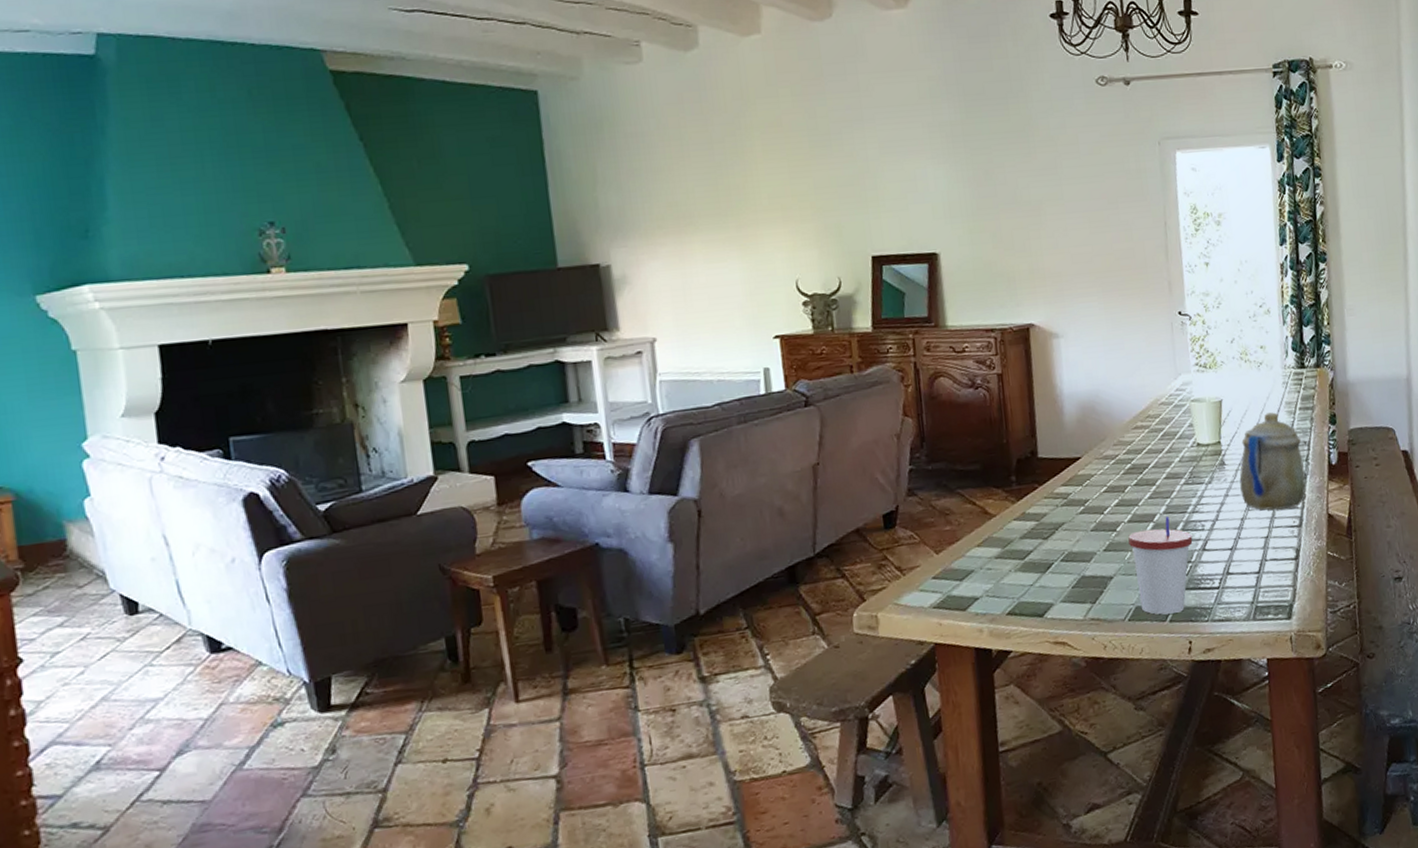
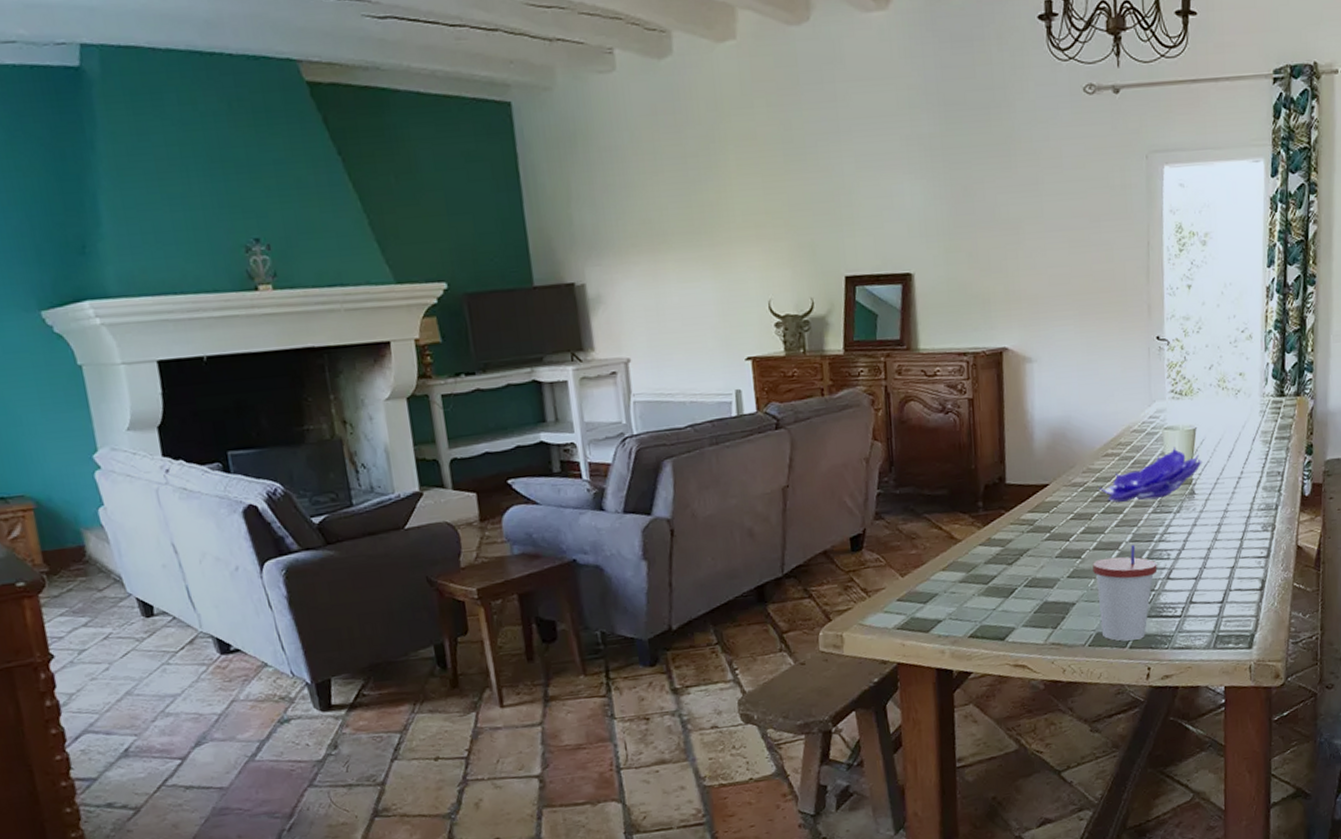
decorative bowl: none [1130,418,1230,474] -> present [1098,446,1202,502]
teapot: present [1239,412,1306,511] -> none [1209,441,1276,541]

